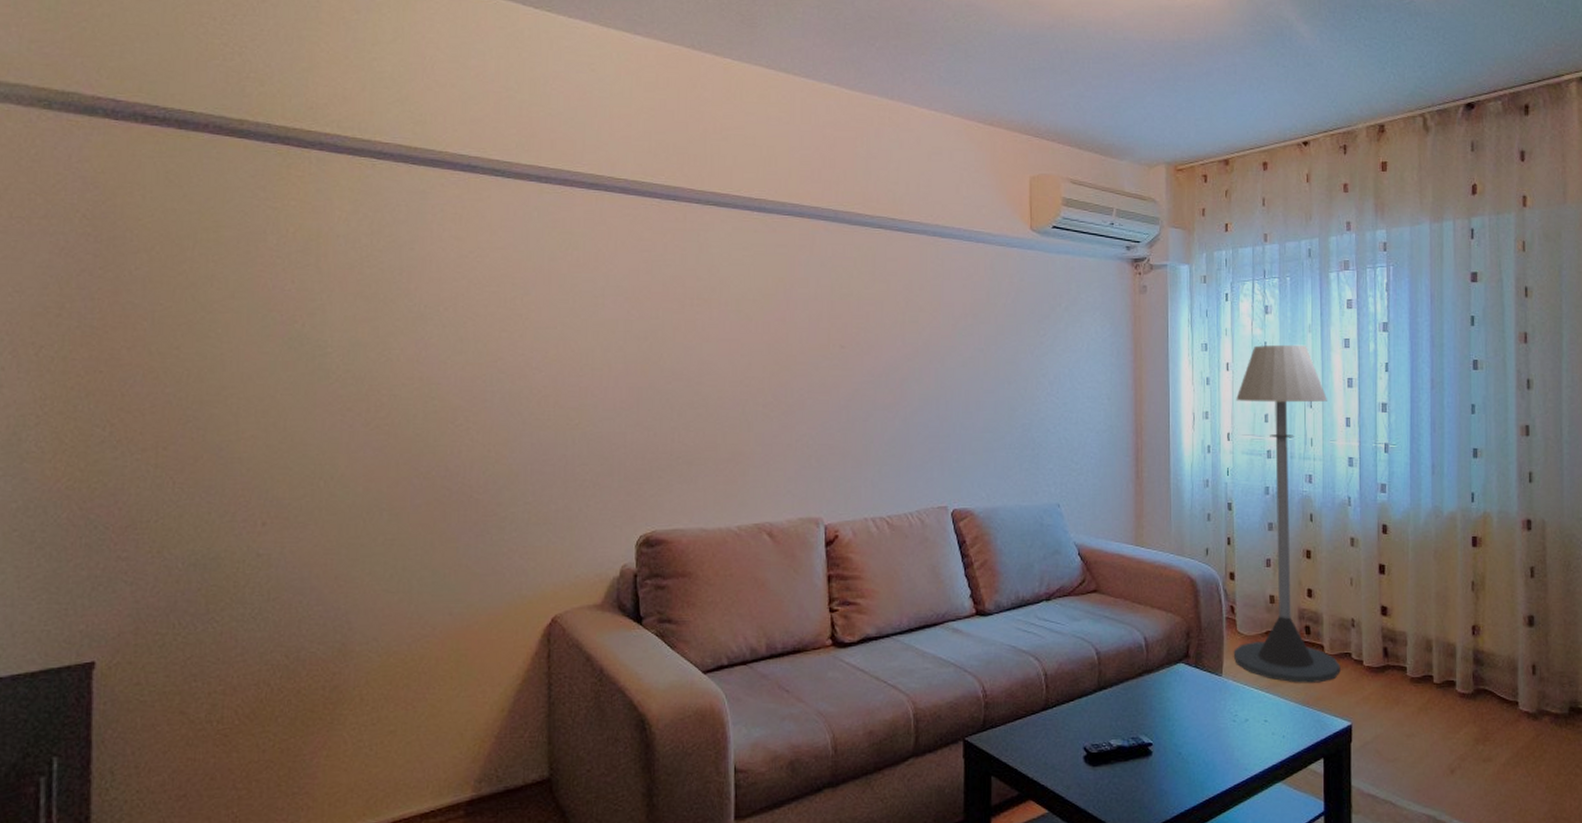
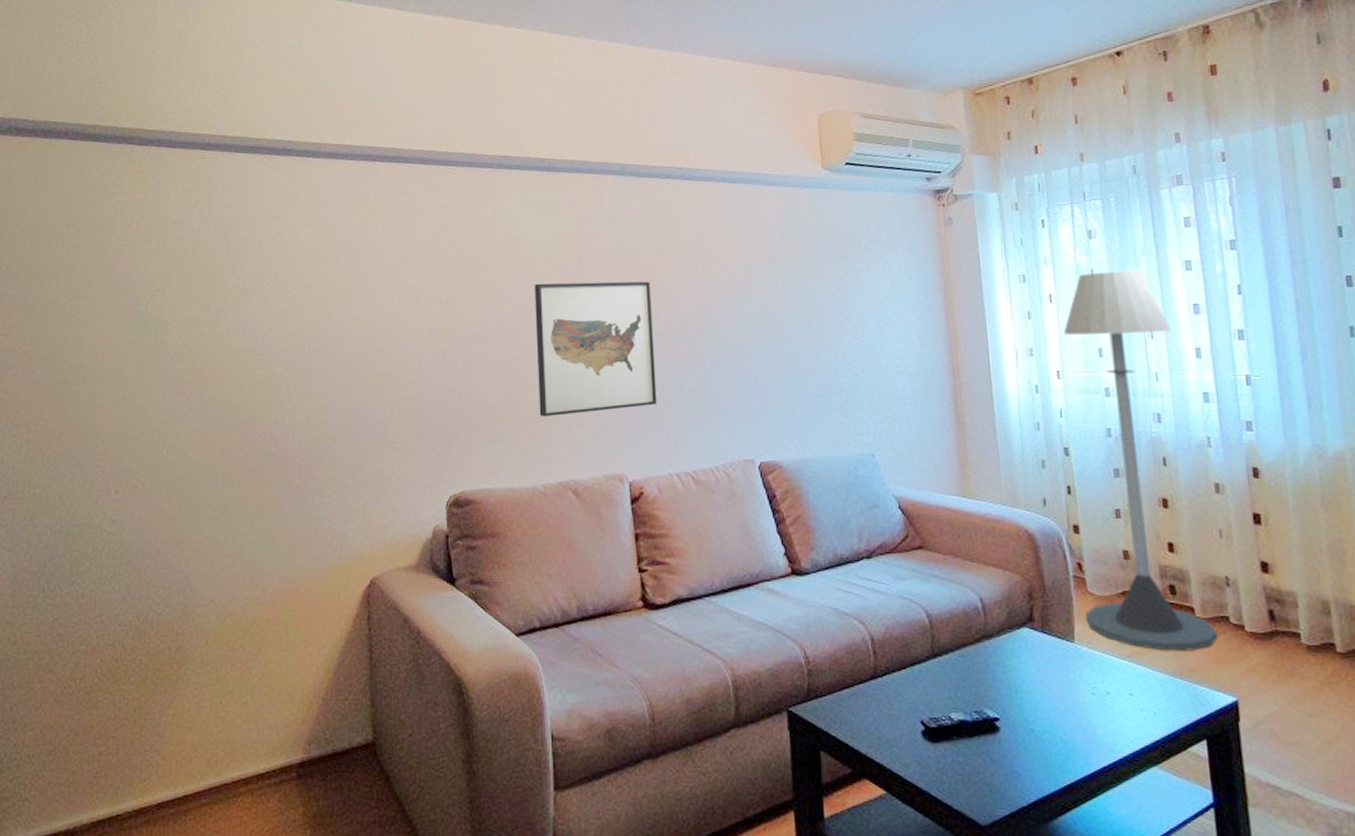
wall art: none [737,325,857,459] -> present [534,281,657,417]

